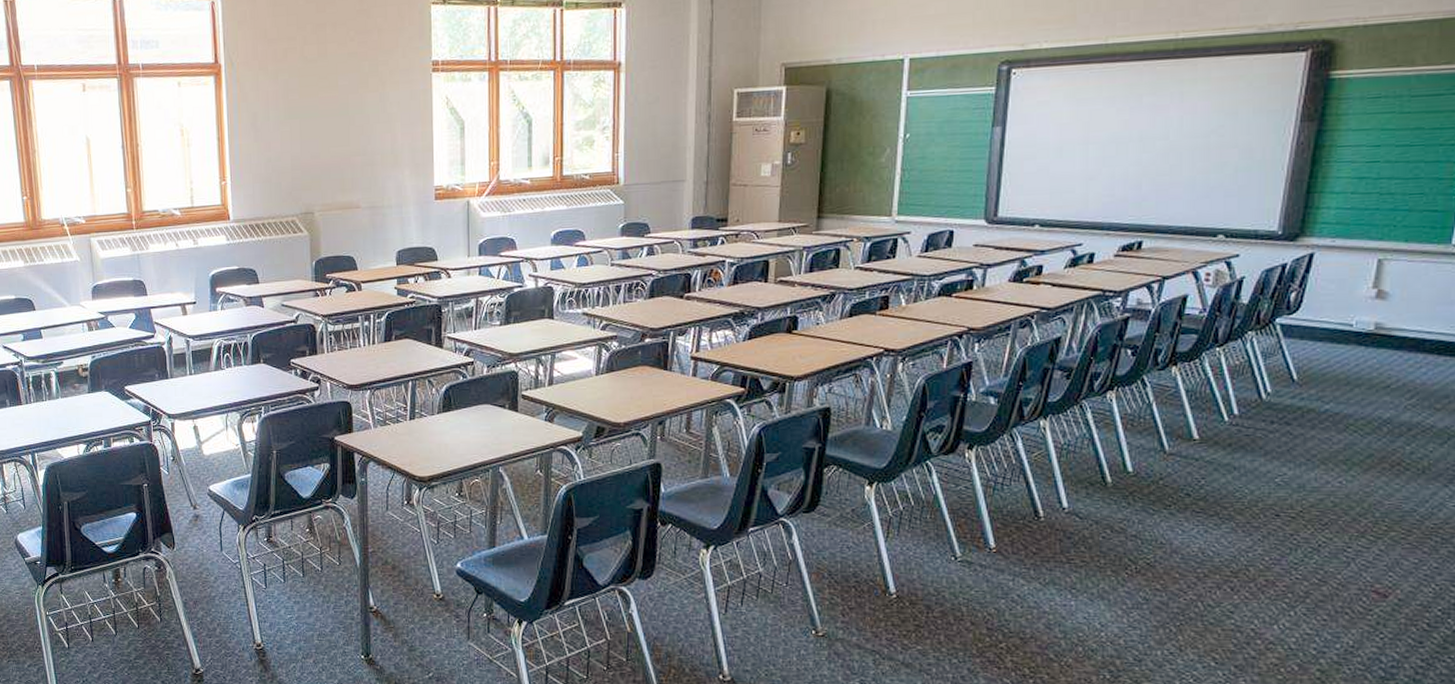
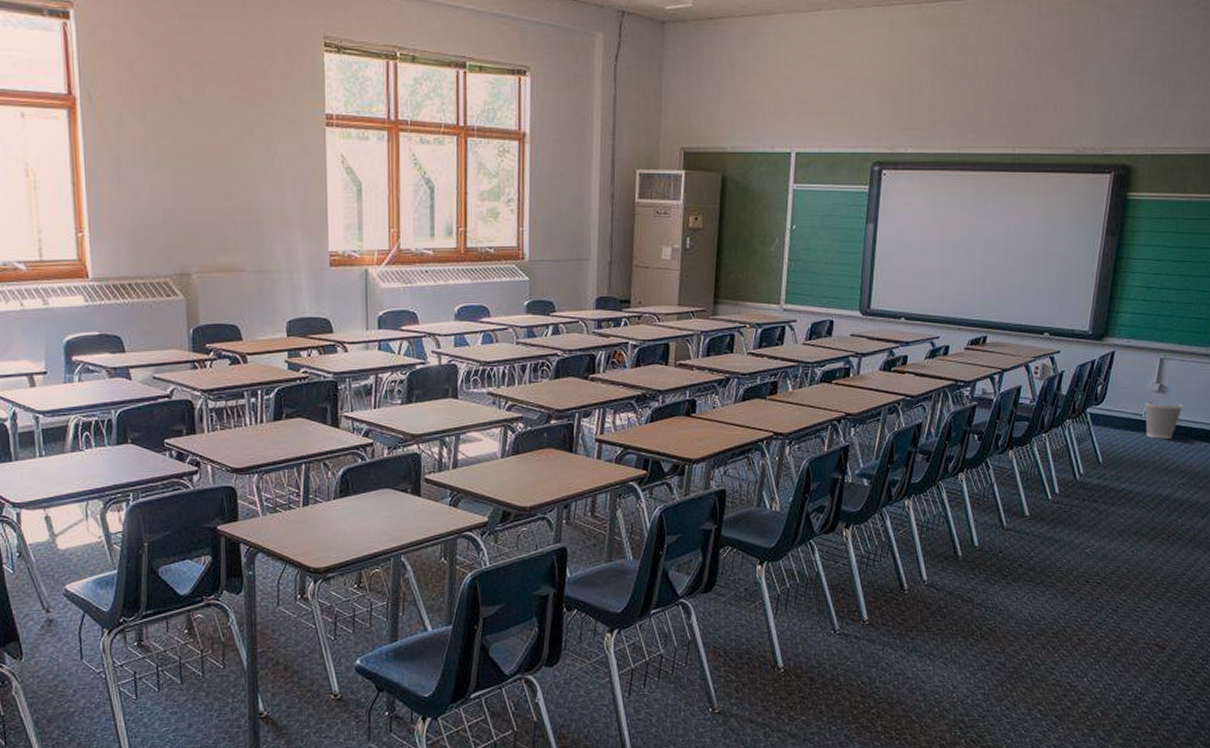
wastebasket: none [1356,308,1412,353] -> present [1144,401,1183,439]

